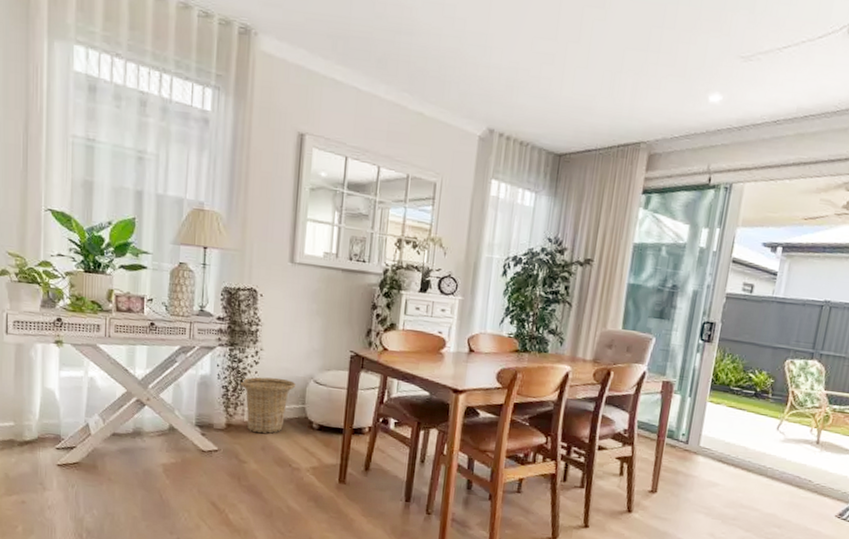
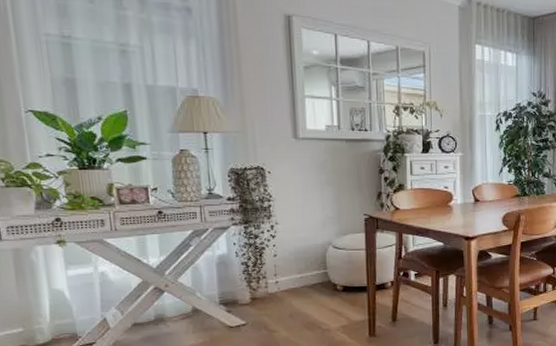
basket: present [240,377,295,434] -> none [259,248,315,303]

